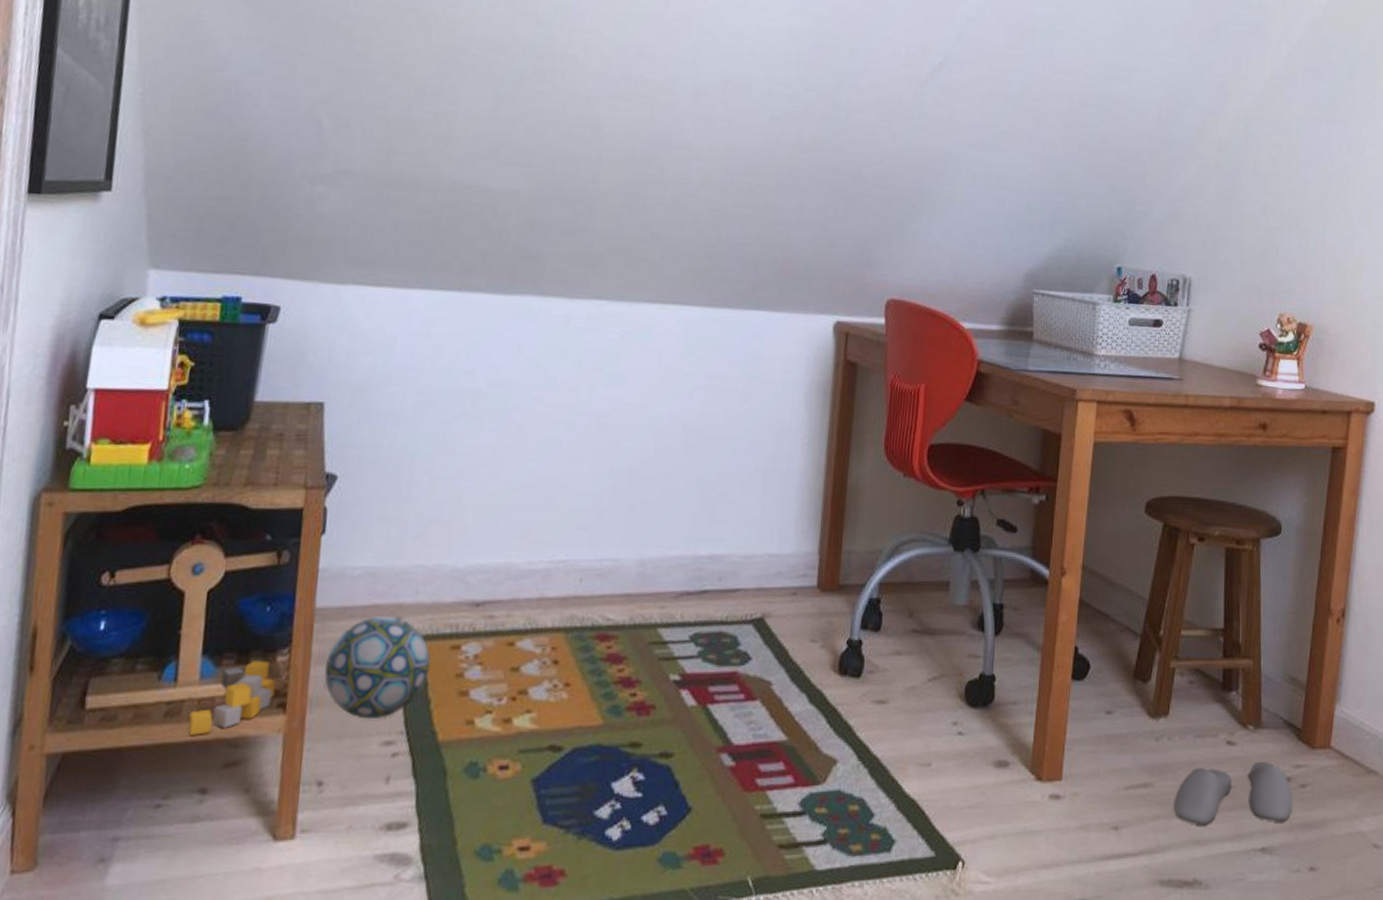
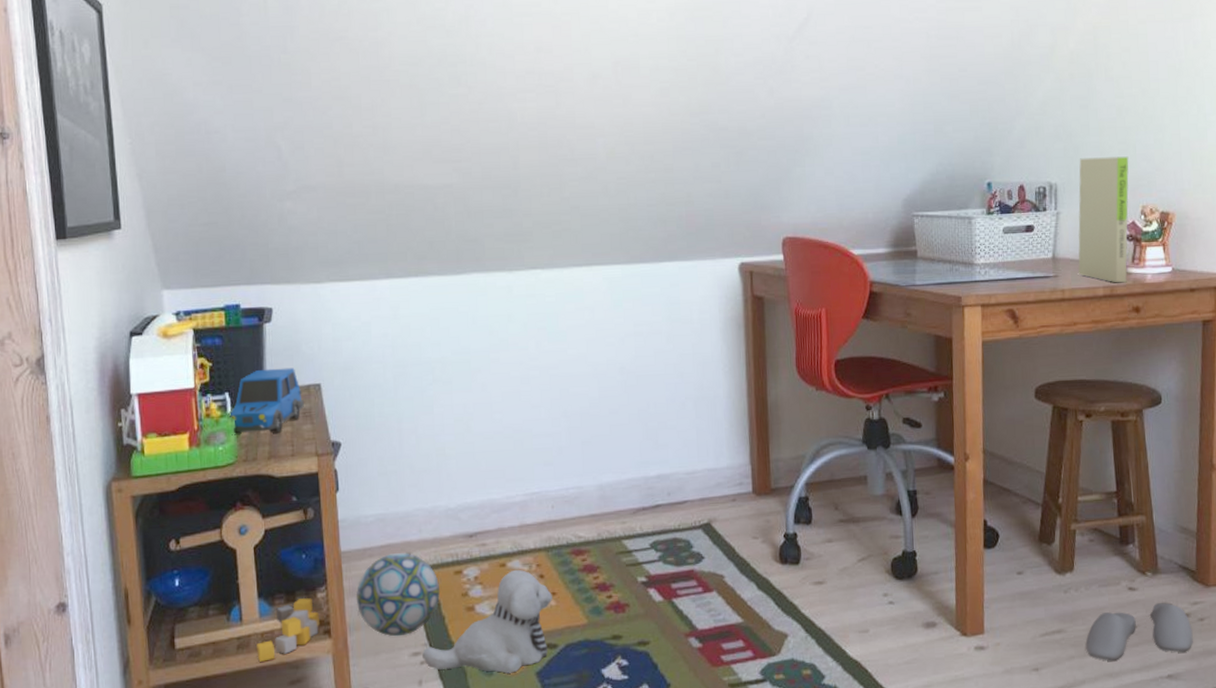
toy car: none [202,377,300,456] -> present [227,367,304,435]
plush toy: none [395,650,565,778] -> present [422,569,552,674]
book: none [1205,254,1270,395] -> present [1078,156,1129,283]

